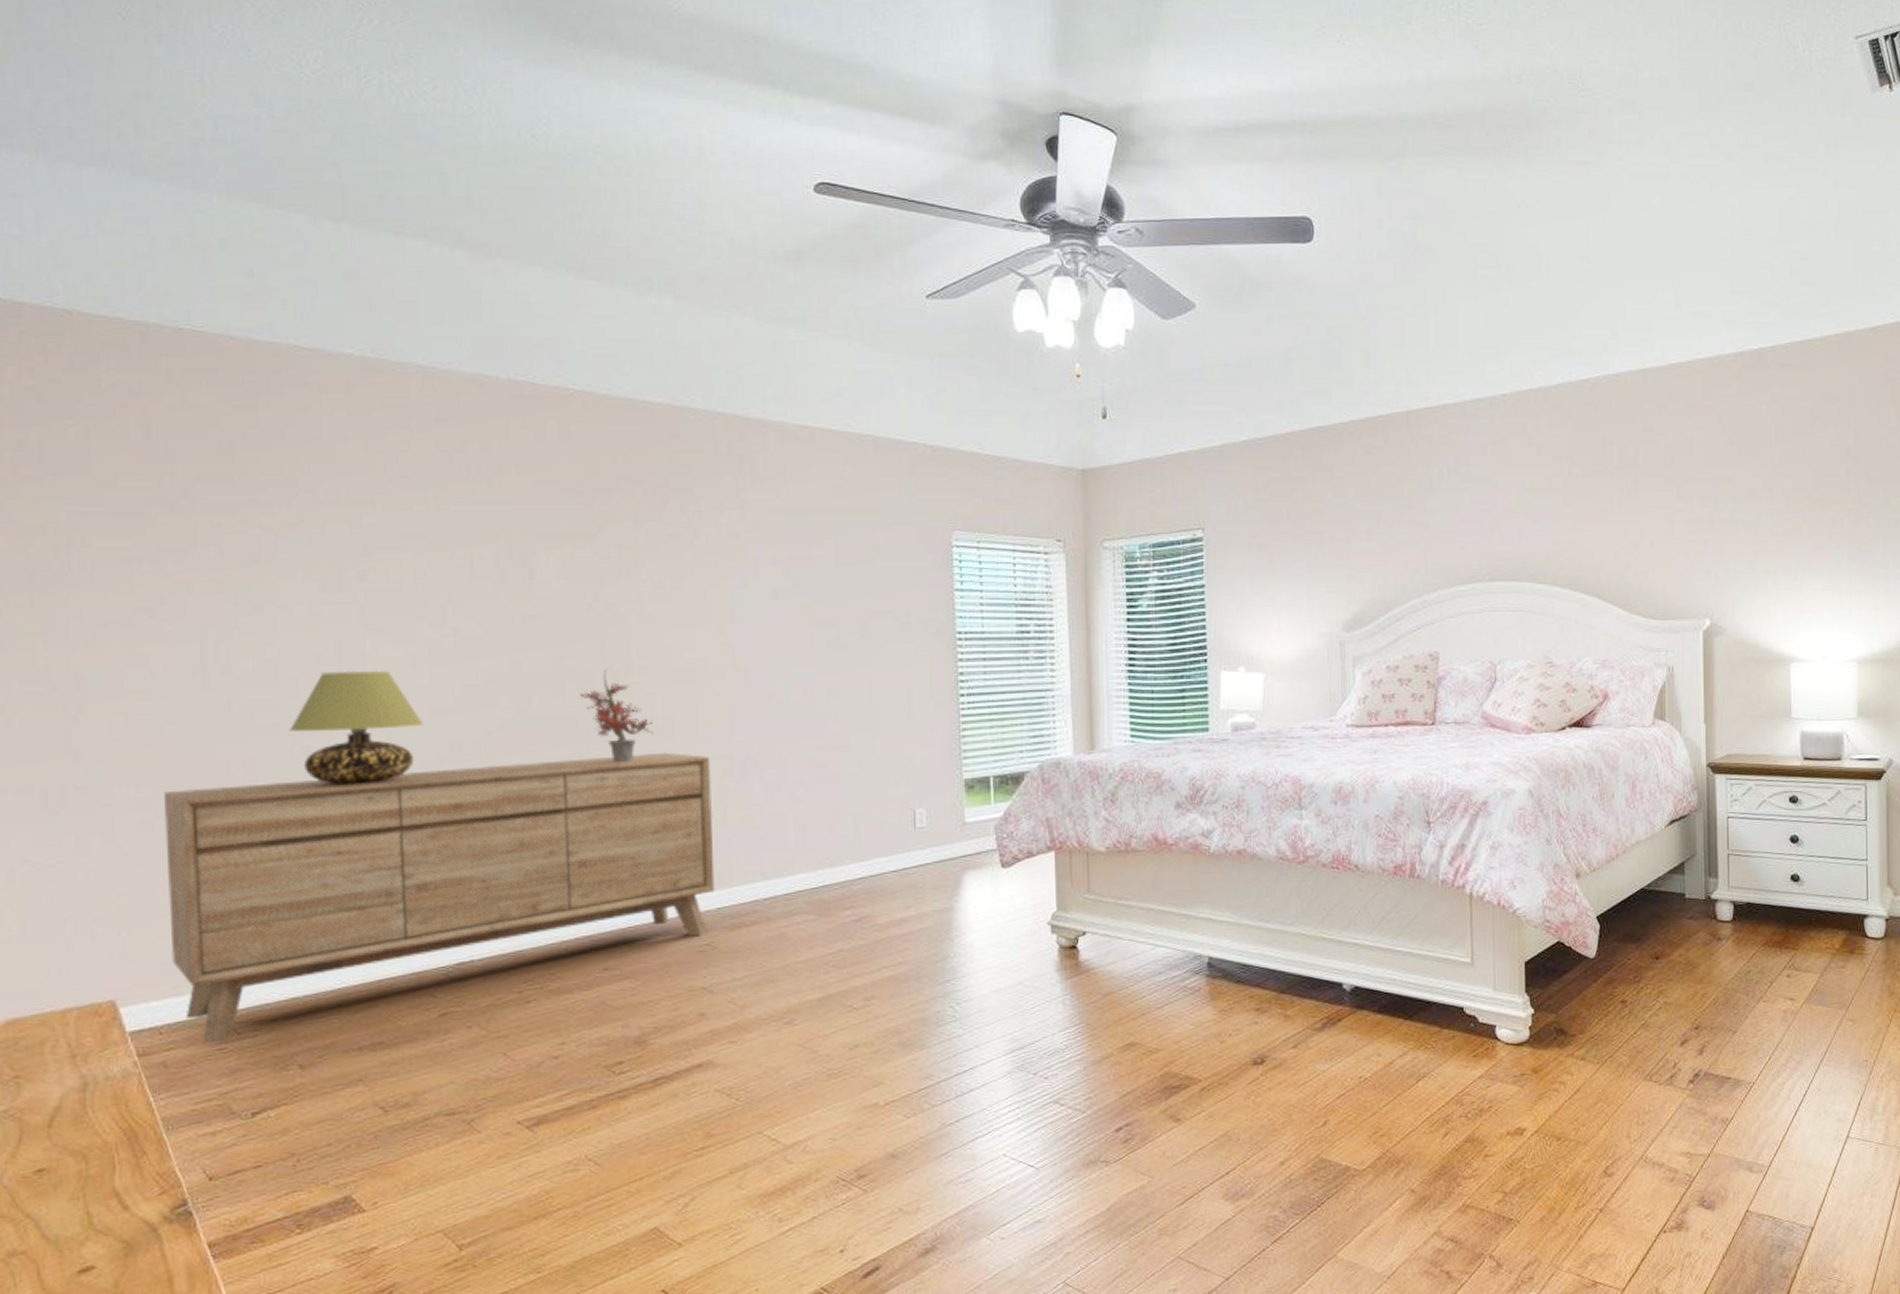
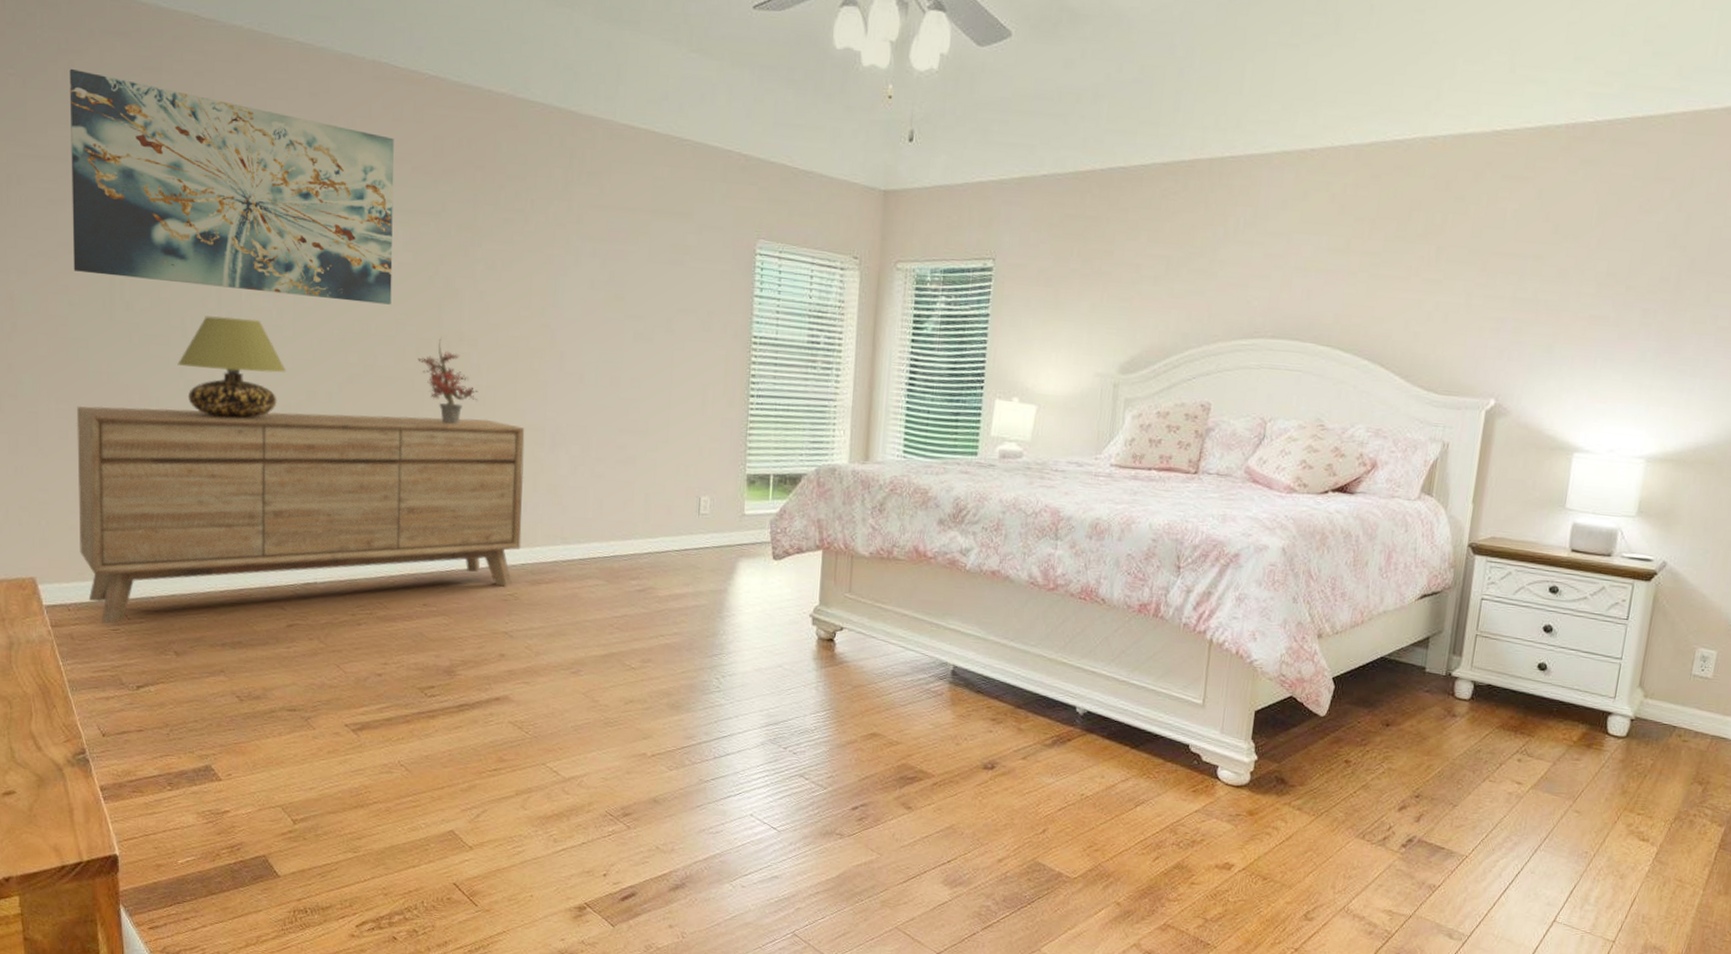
wall art: none [143,413,545,639] -> present [69,68,394,305]

